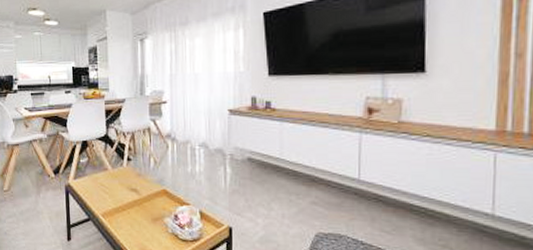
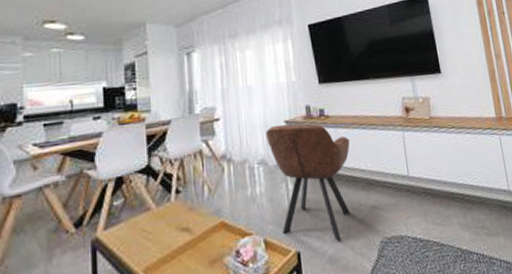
armchair: none [208,112,296,226] -> present [265,123,350,241]

